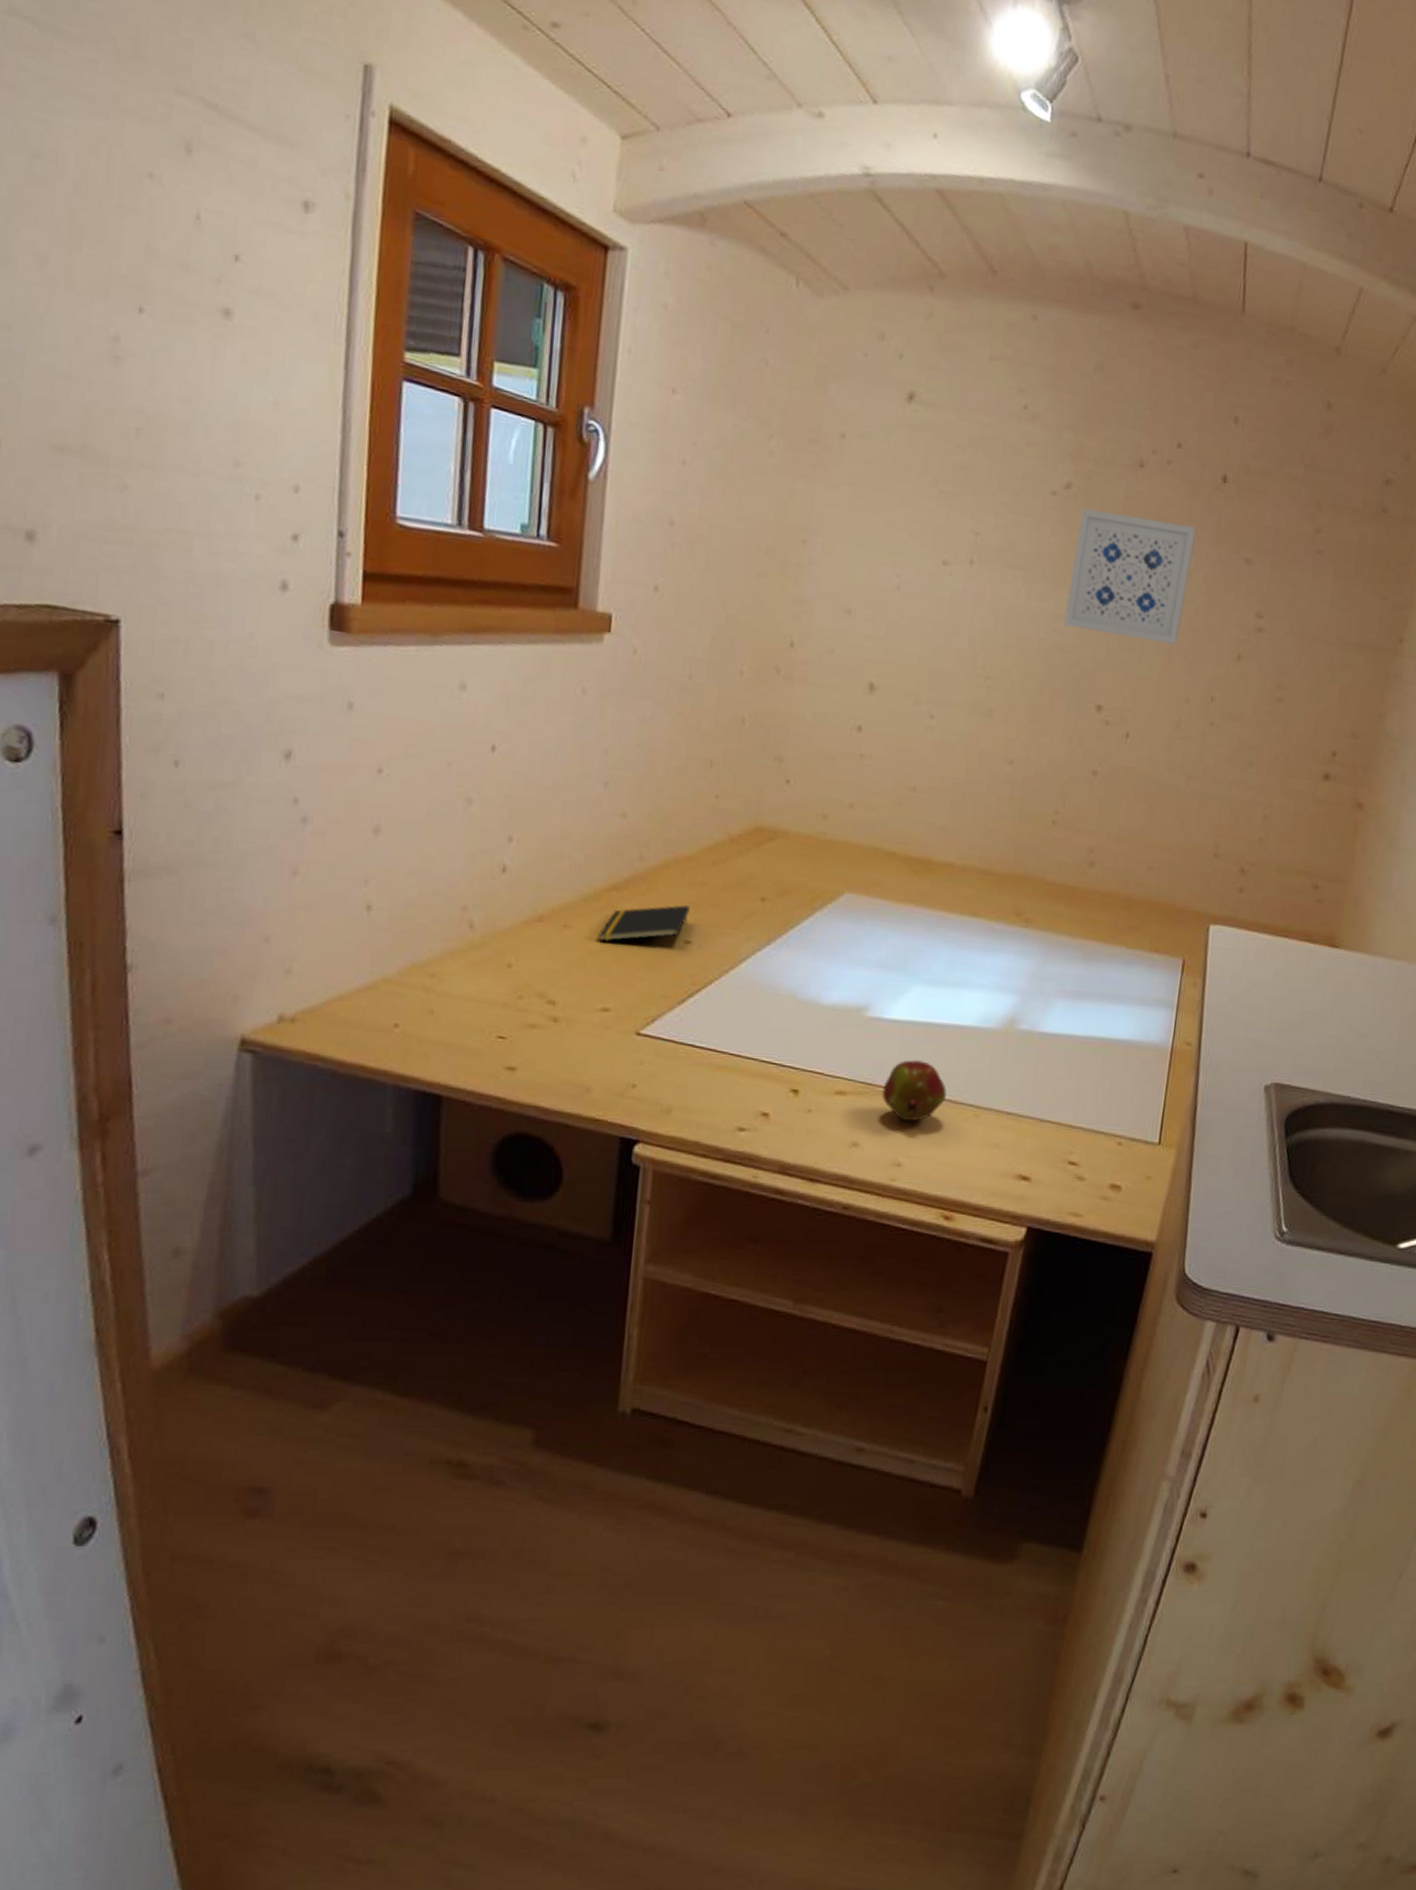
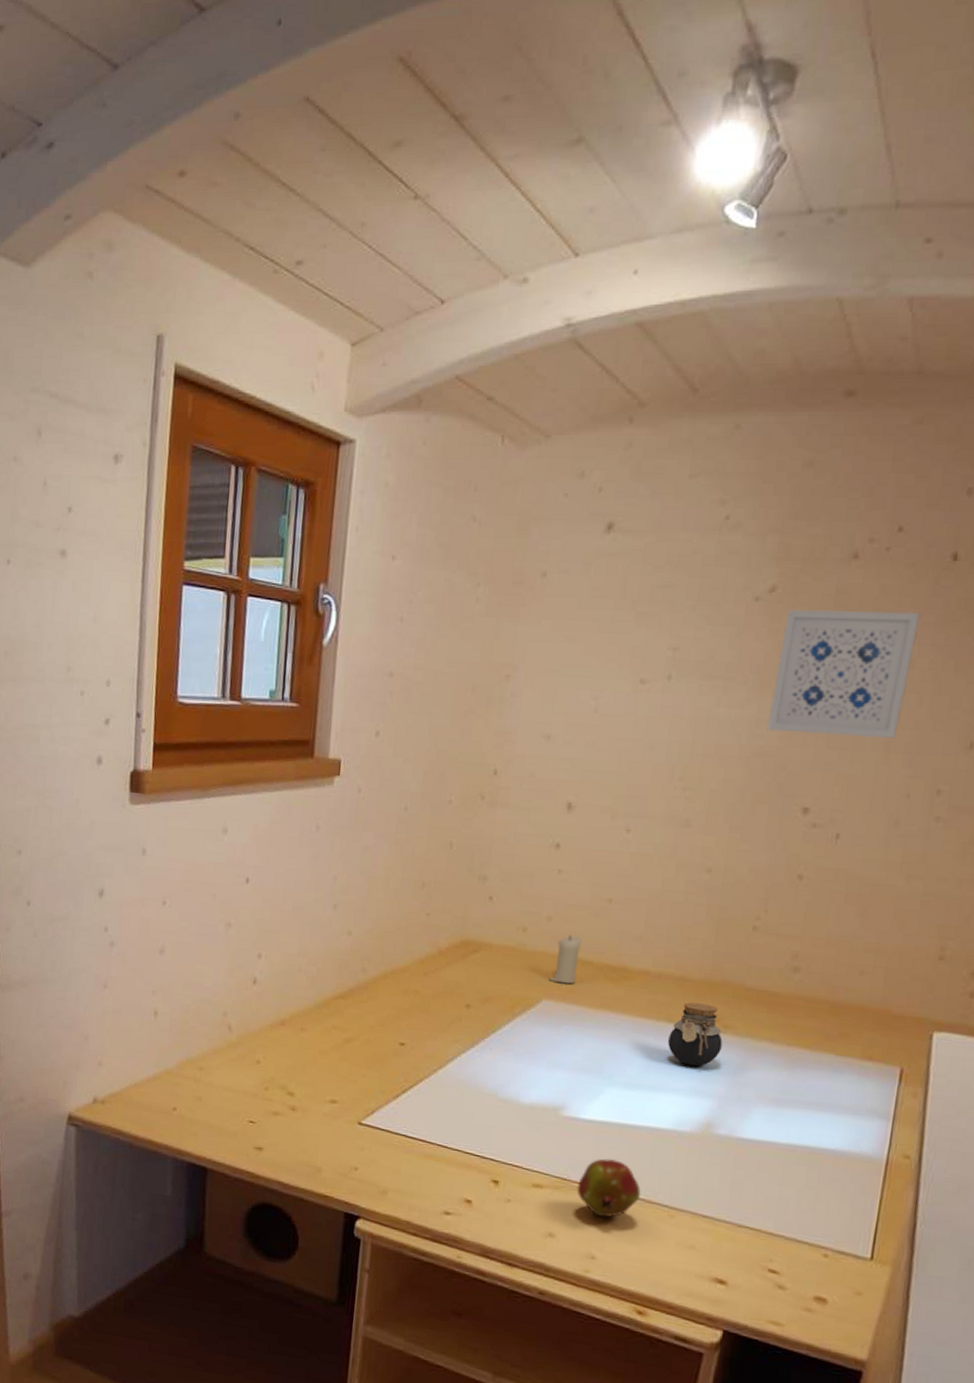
notepad: present [598,905,690,942] -> none [328,1011,404,1043]
candle: none [850,823,885,877] -> present [548,934,582,985]
jar: none [972,896,1025,962] -> present [668,1002,723,1067]

